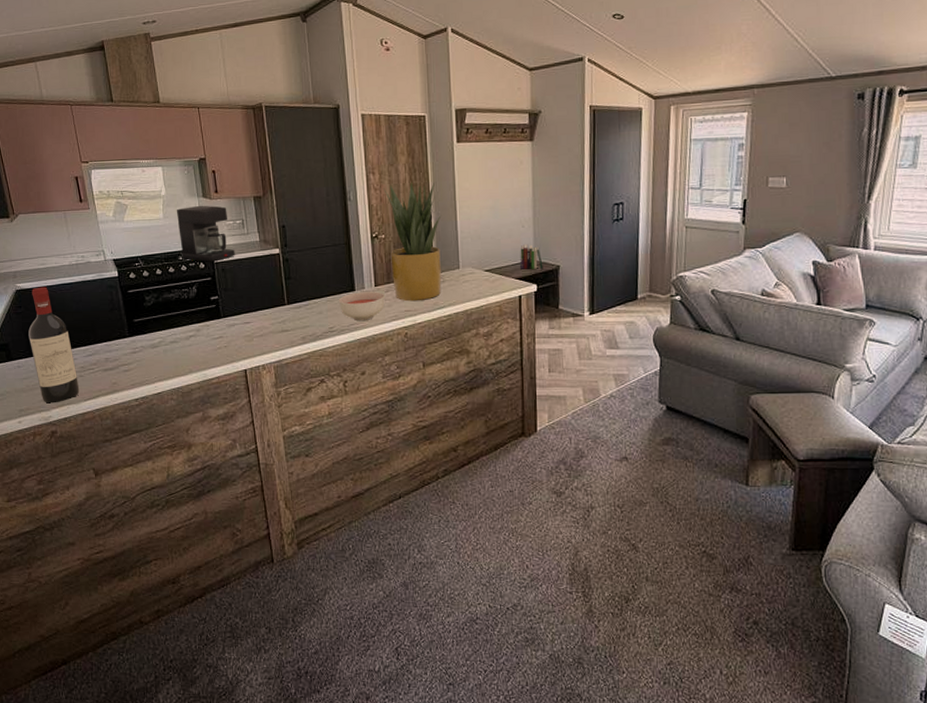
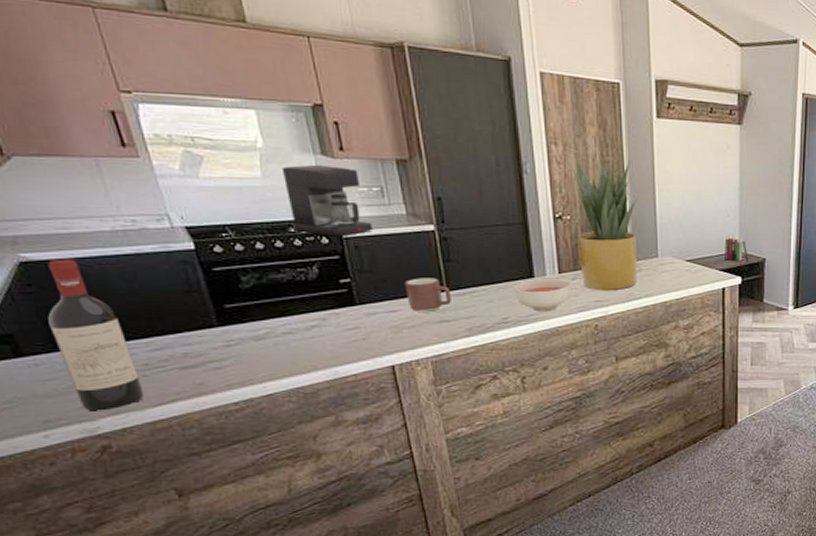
mug: none [256,293,290,324] -> present [404,278,451,313]

